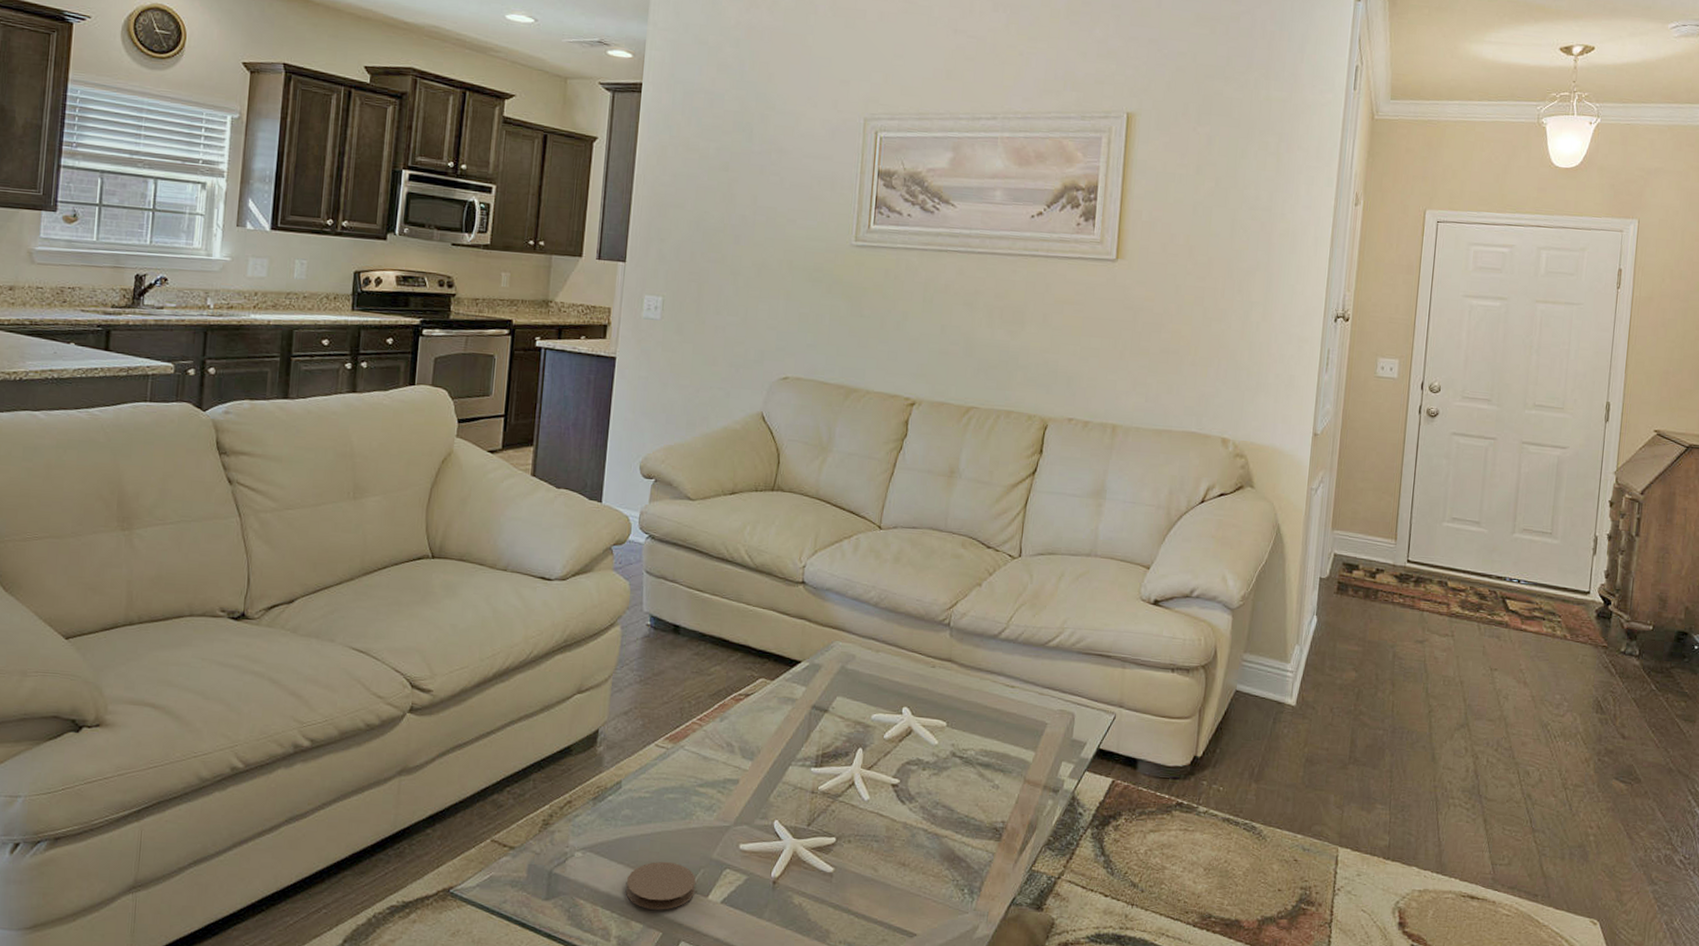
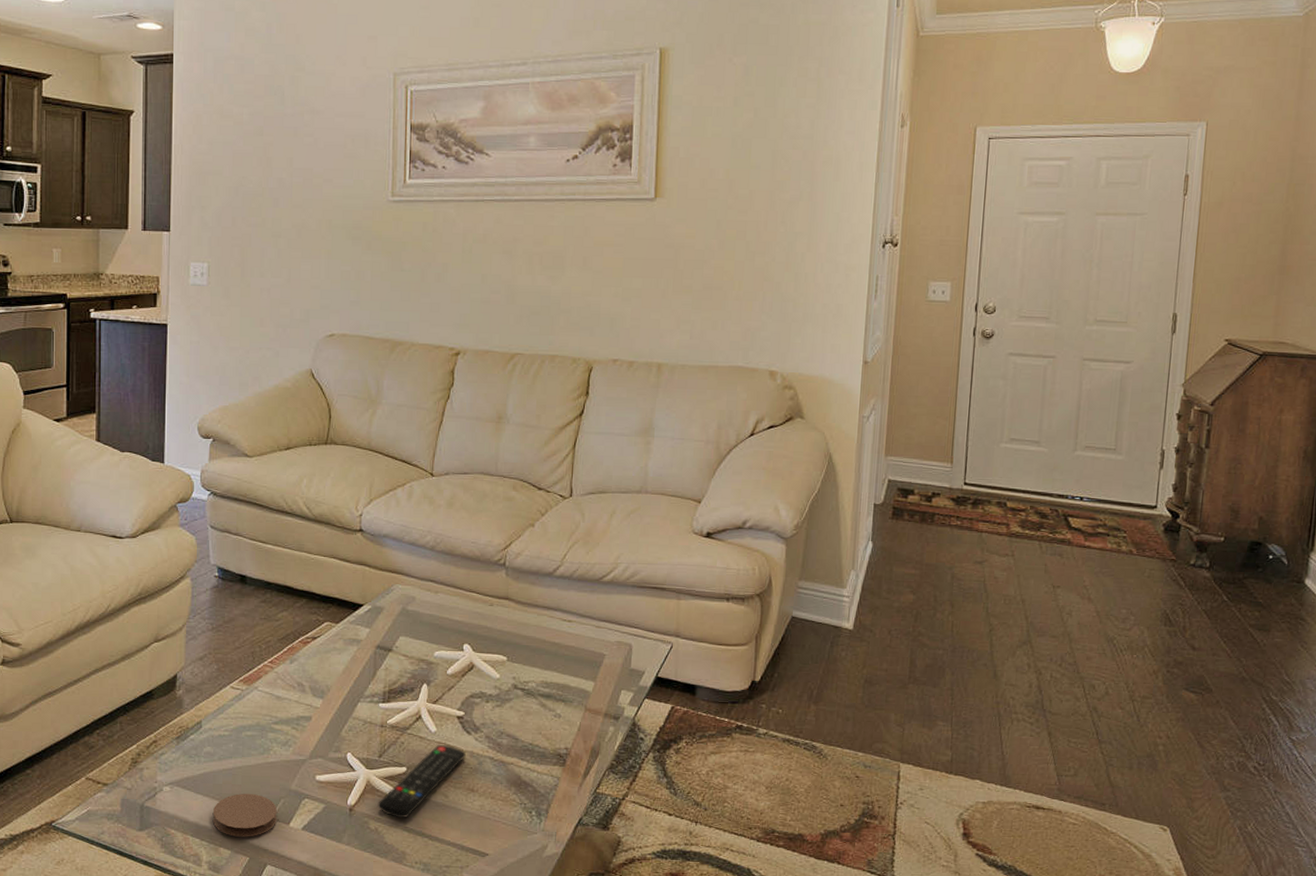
remote control: none [803,813,899,893] -> present [377,744,466,819]

